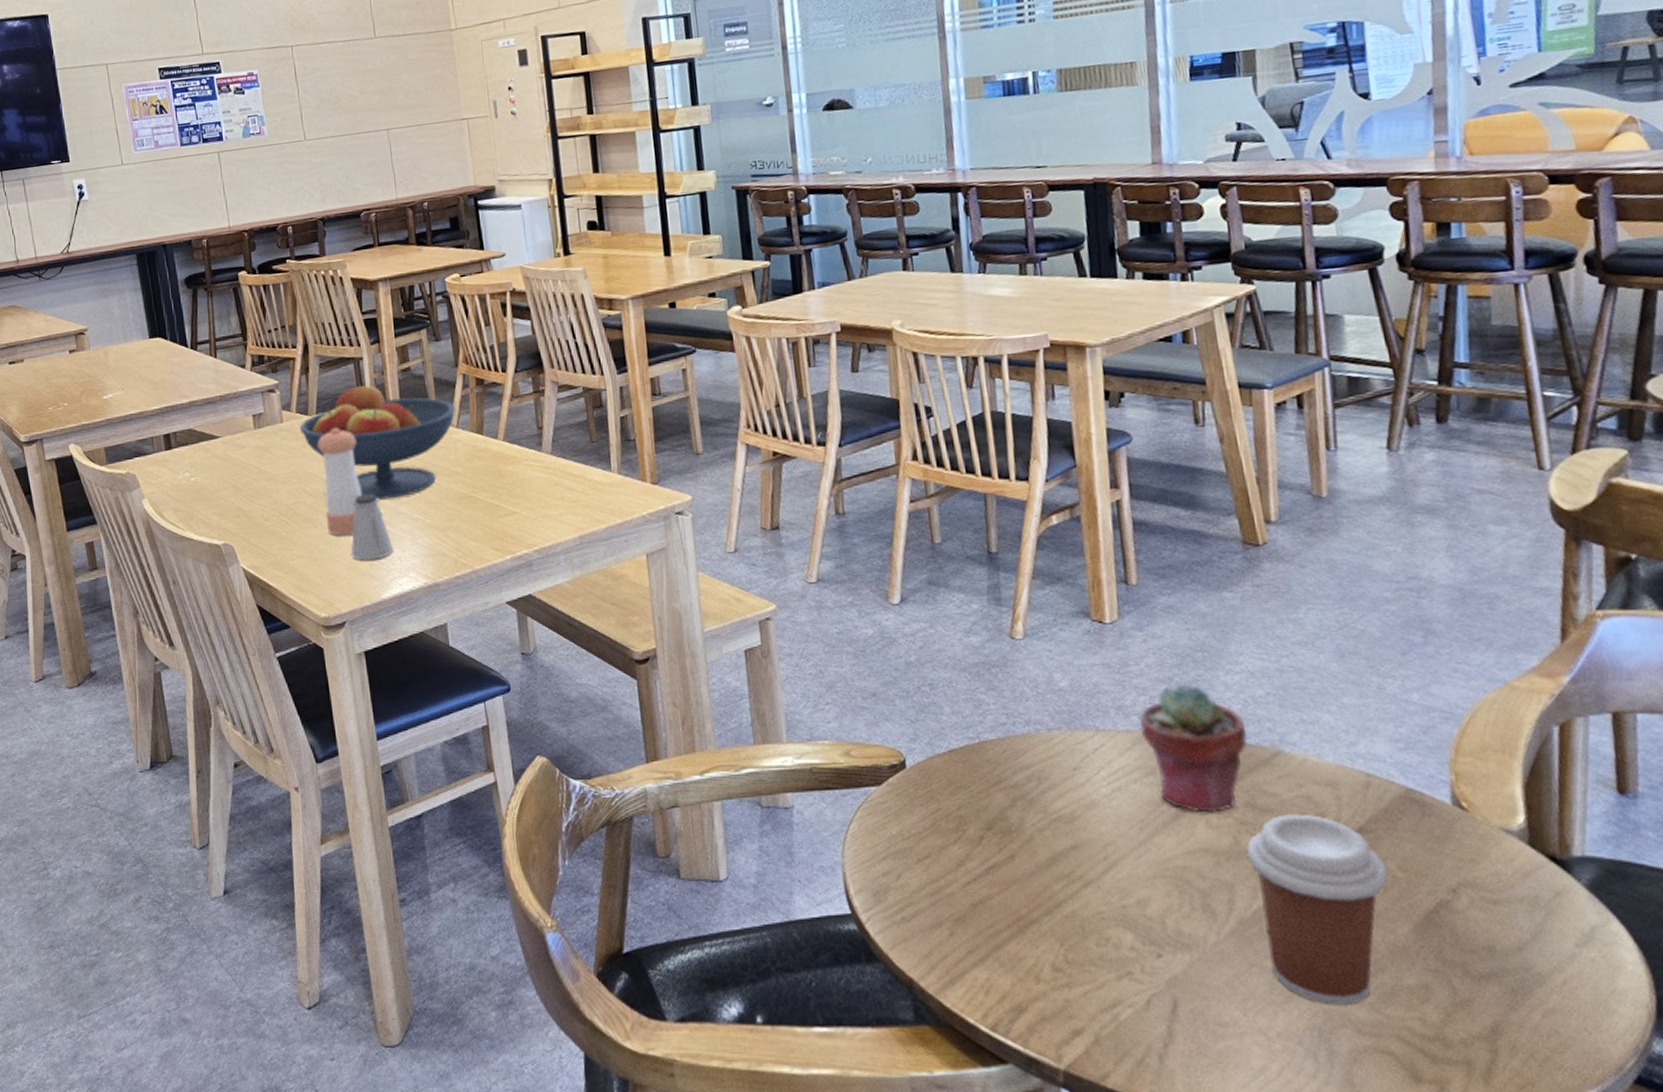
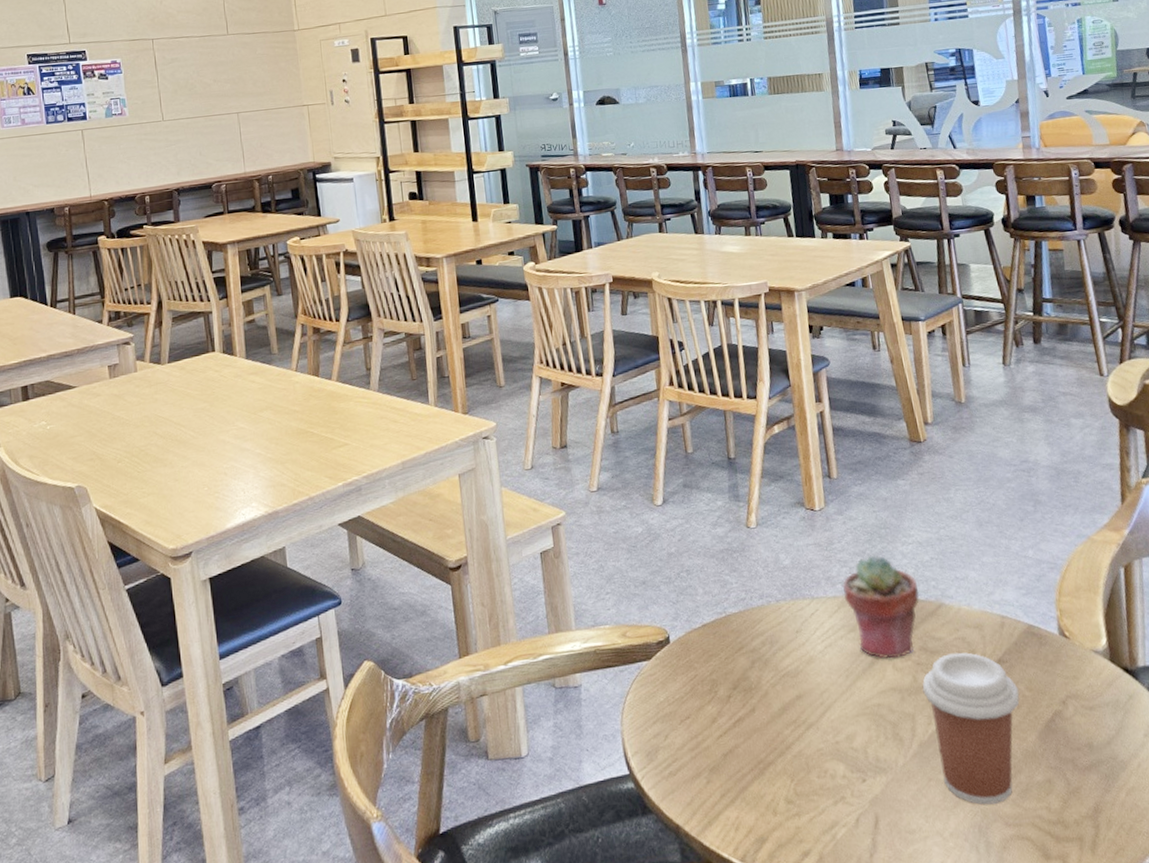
fruit bowl: present [300,384,456,500] -> none [153,335,296,439]
pepper shaker: present [317,427,363,536] -> none [168,374,210,473]
saltshaker: present [351,493,394,561] -> none [198,433,238,495]

